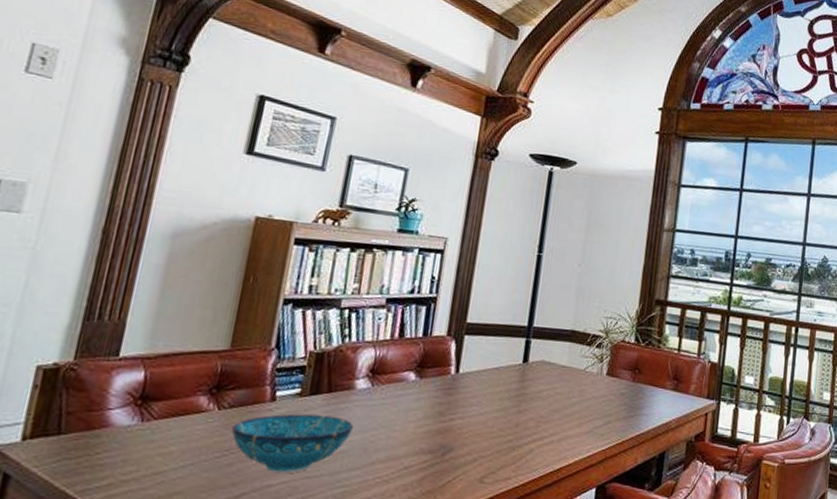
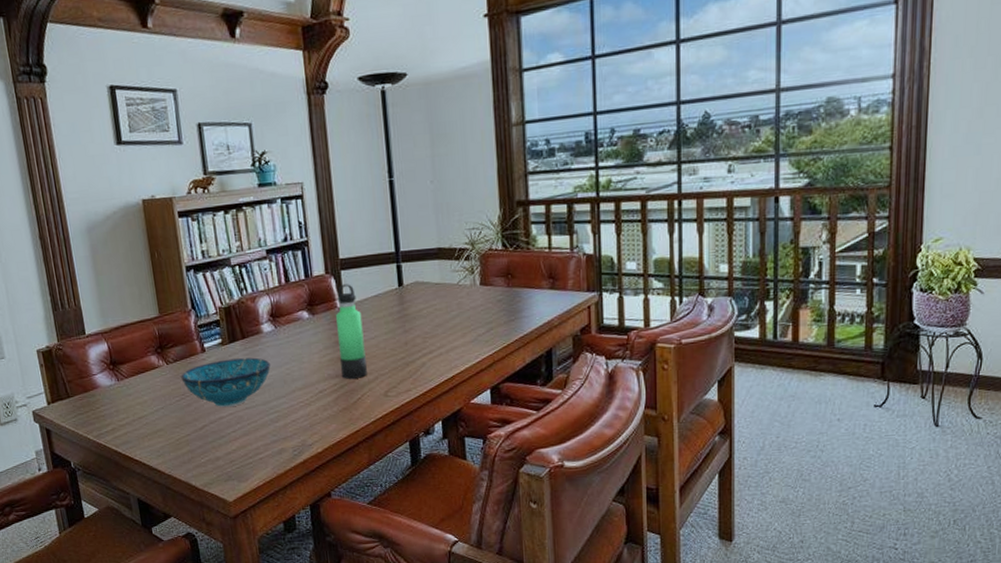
thermos bottle: none [435,350,476,458] -> present [336,284,367,379]

